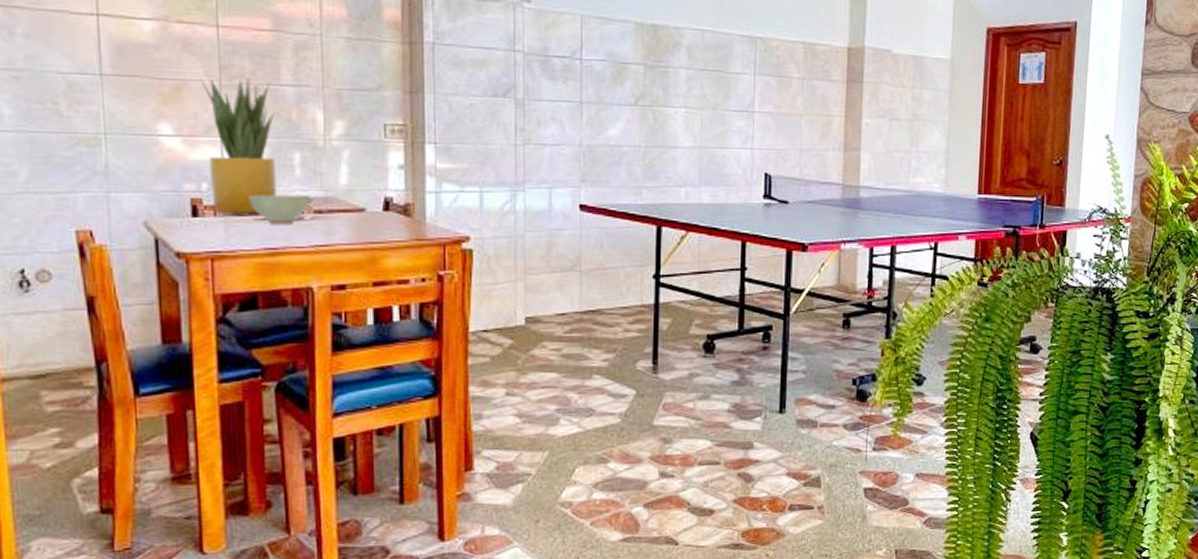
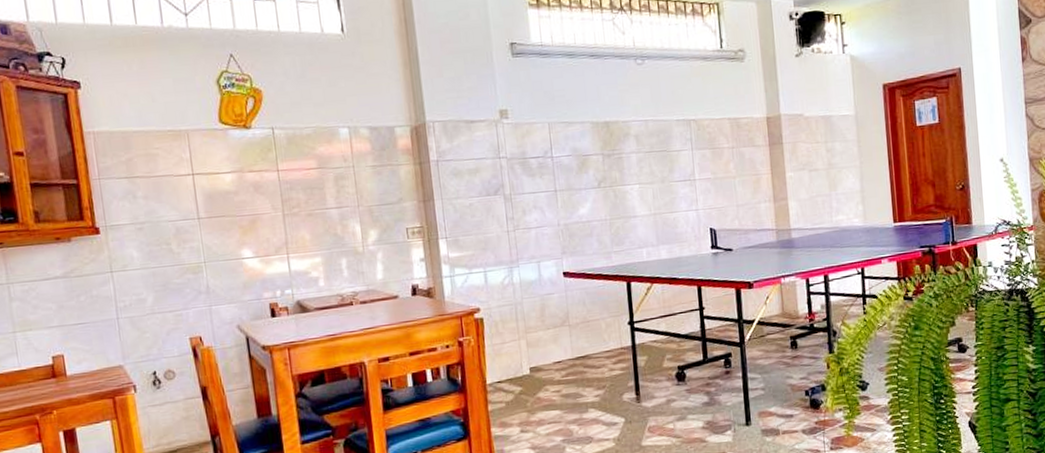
planter: present [200,78,278,215] -> none [268,206,332,313]
bowl: present [248,194,311,226] -> none [310,290,357,317]

